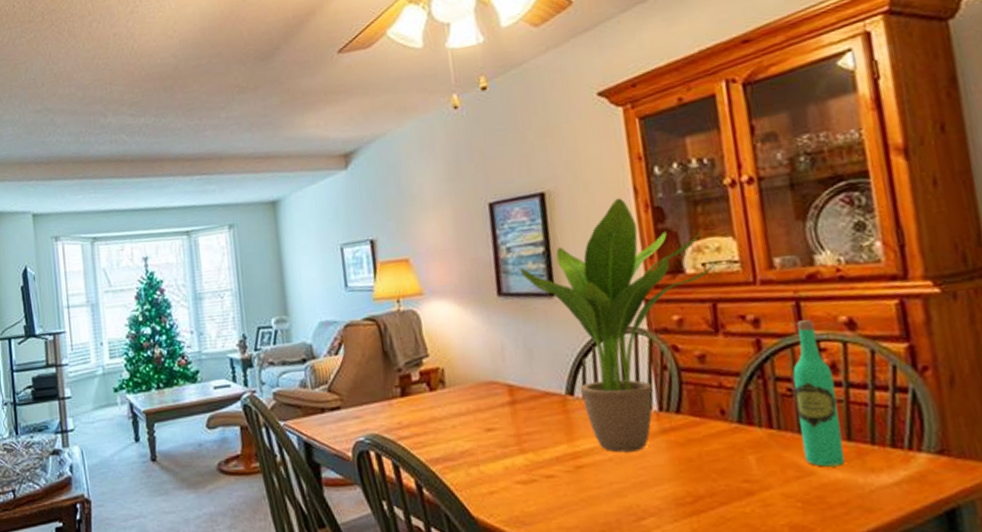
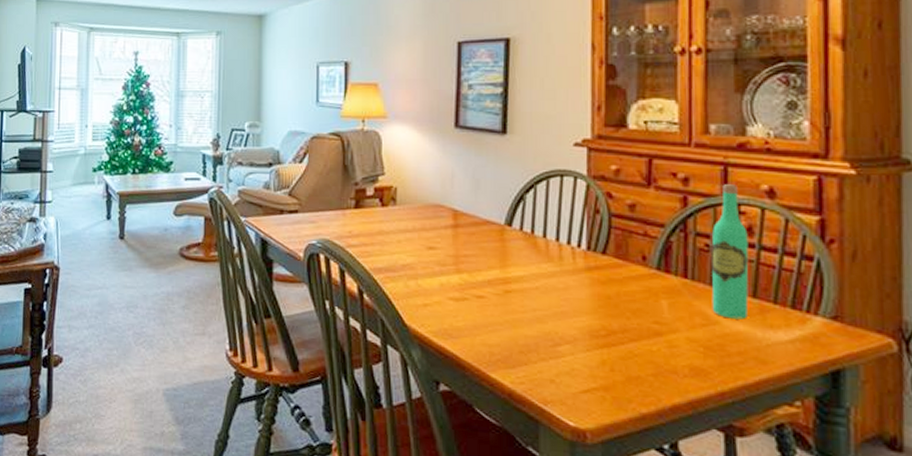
potted plant: present [520,198,718,453] -> none [478,52,658,284]

